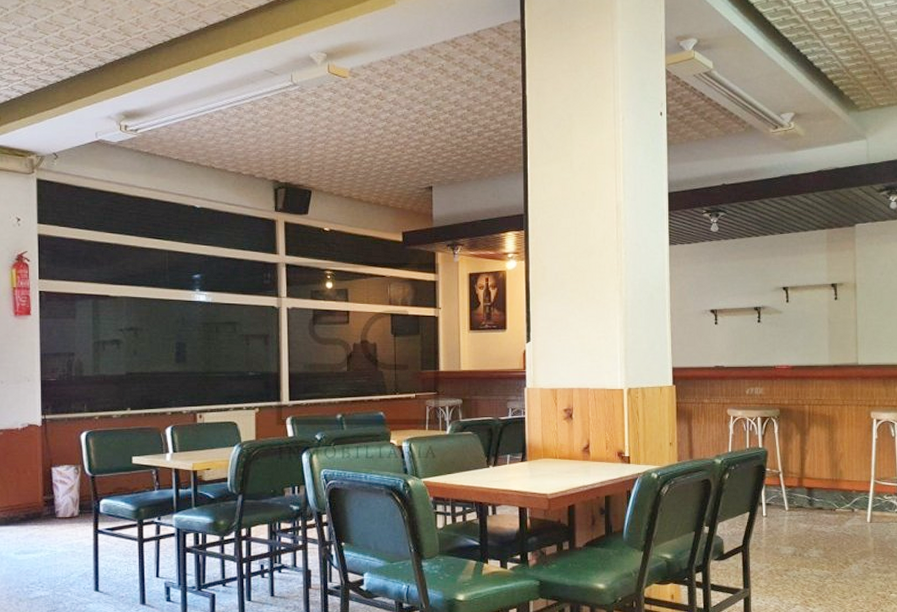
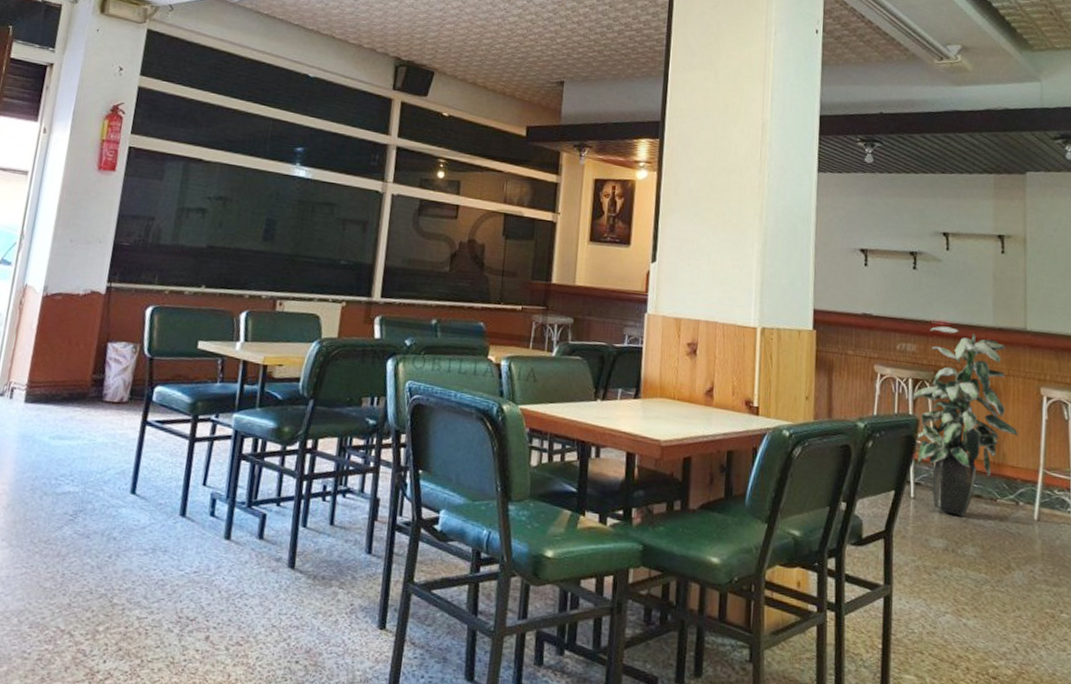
indoor plant: none [761,369,853,527] -> present [912,326,1018,518]

